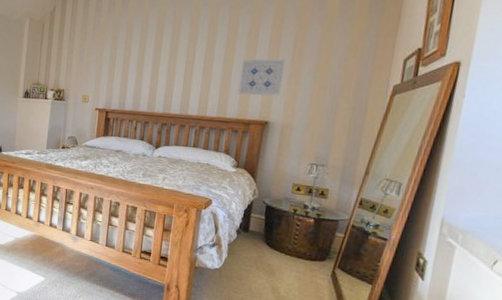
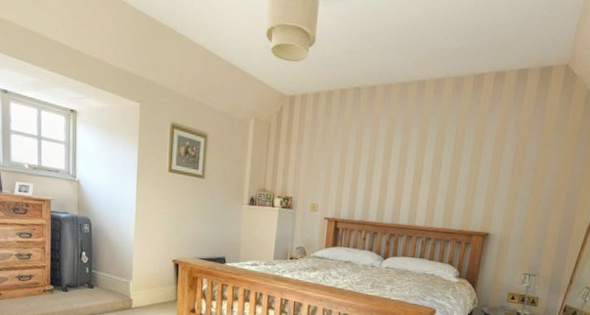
wall art: present [238,59,286,96] -> none [462,171,507,209]

